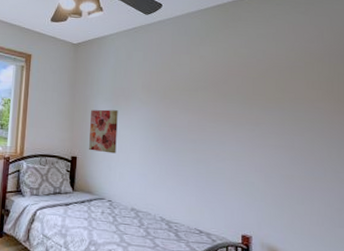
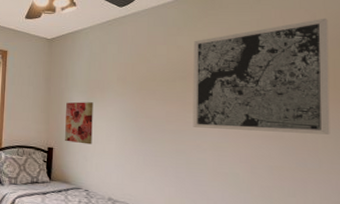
wall art: none [213,34,334,145] -> present [193,18,330,135]

